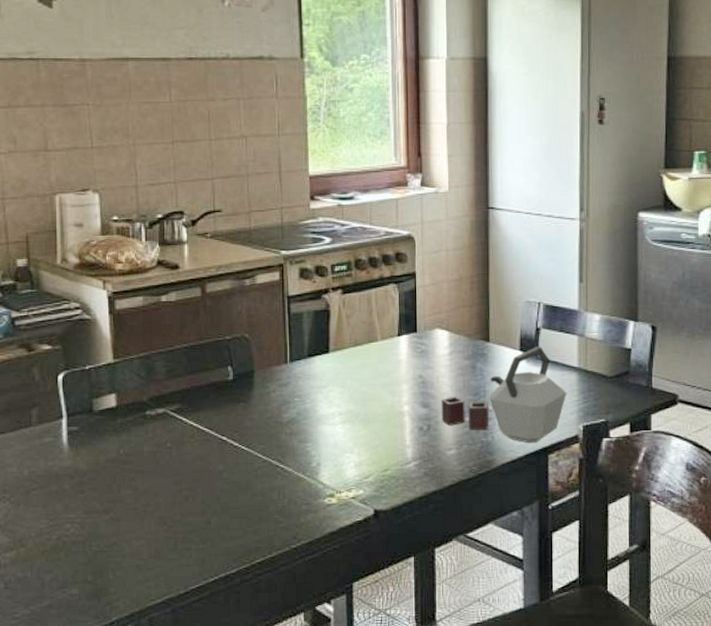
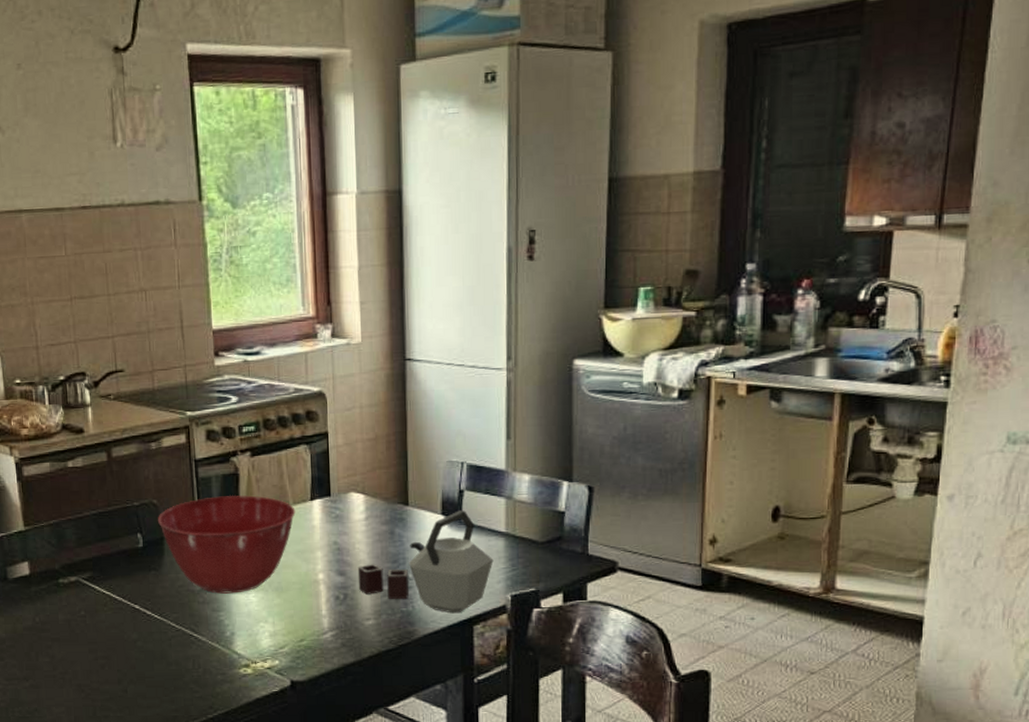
mixing bowl: none [249,331,383,425] -> present [158,495,296,594]

